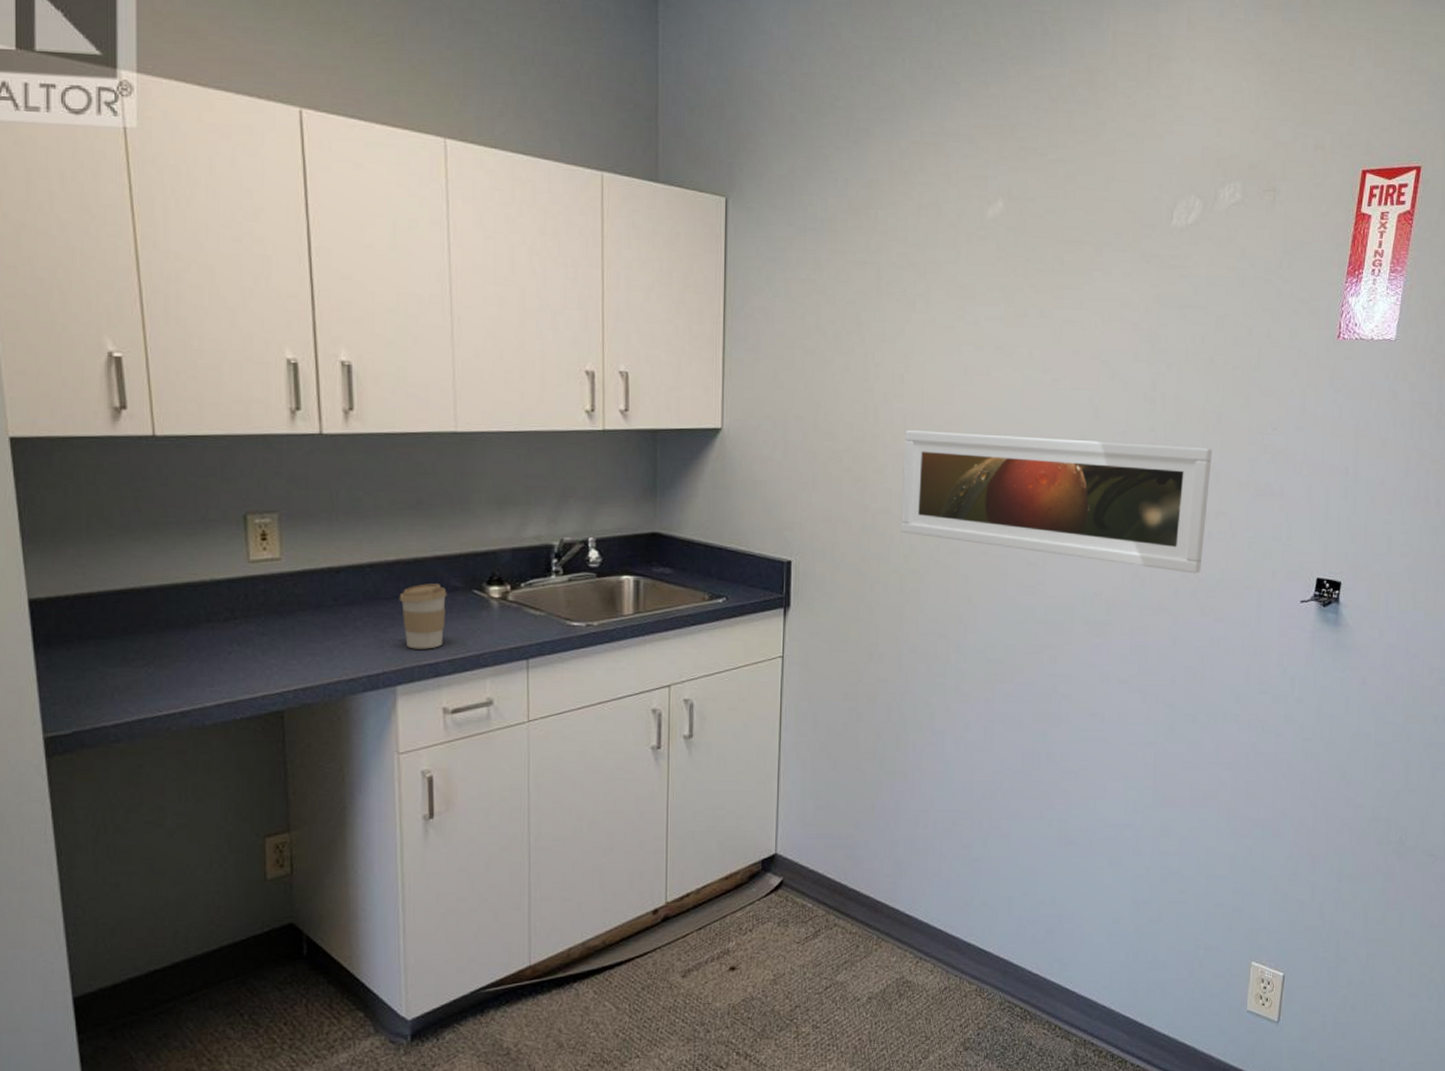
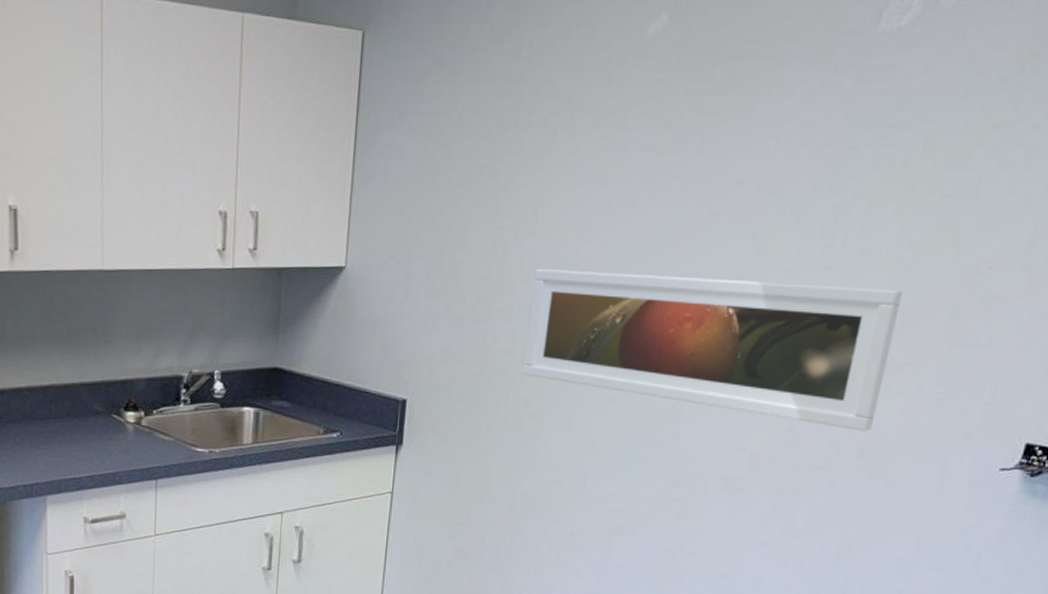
coffee cup: present [399,584,447,649] -> none [51,407,90,465]

